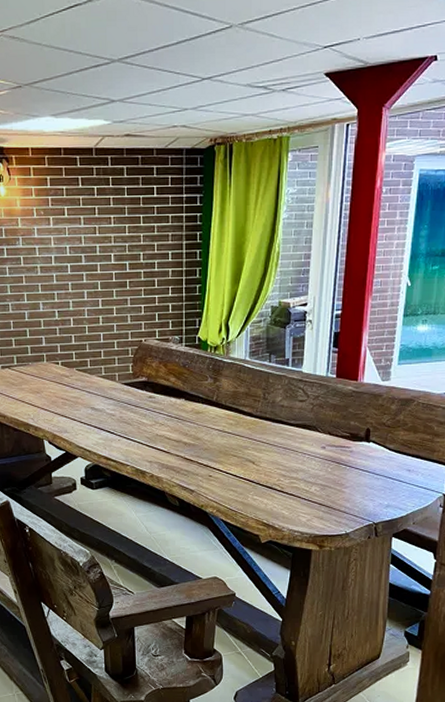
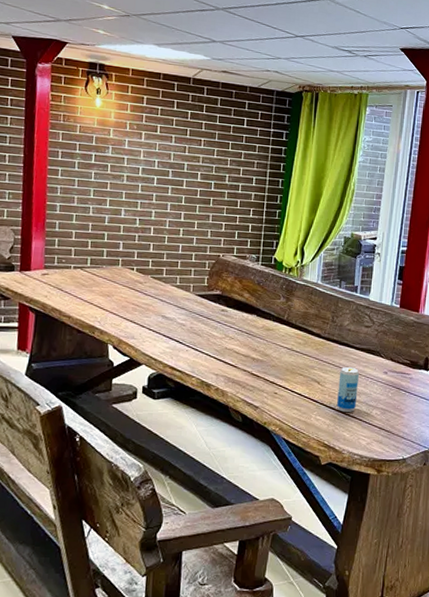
beverage can: none [273,444,296,490] -> present [336,366,360,412]

